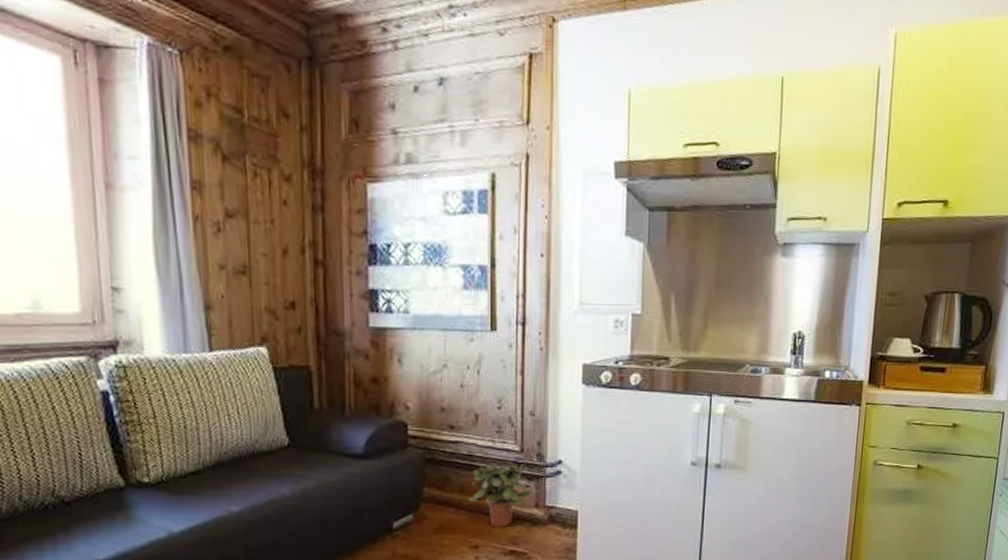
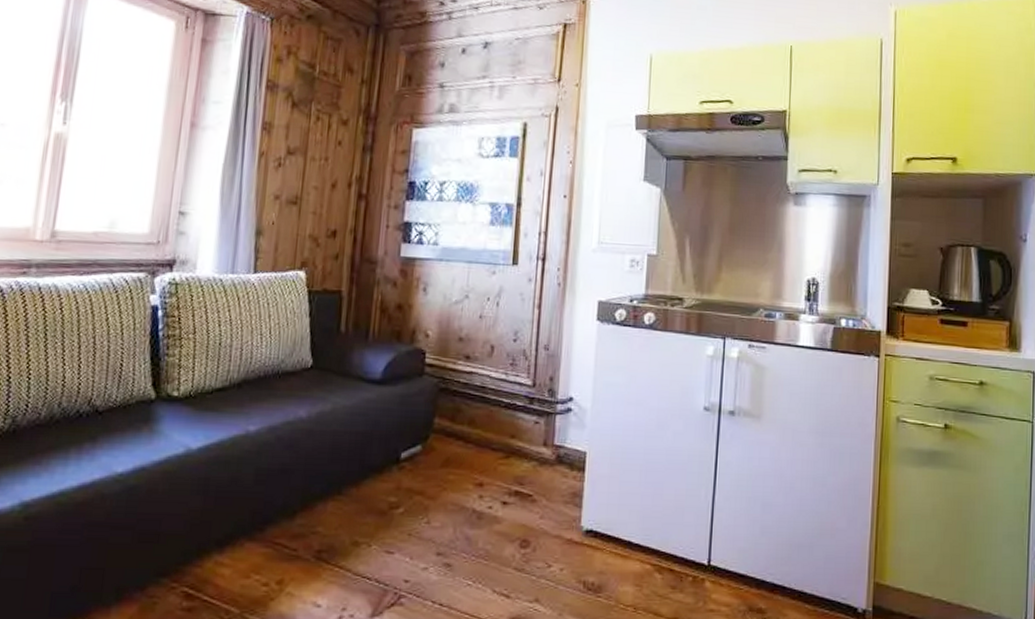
potted plant: present [468,463,534,527] -> none [477,396,543,465]

